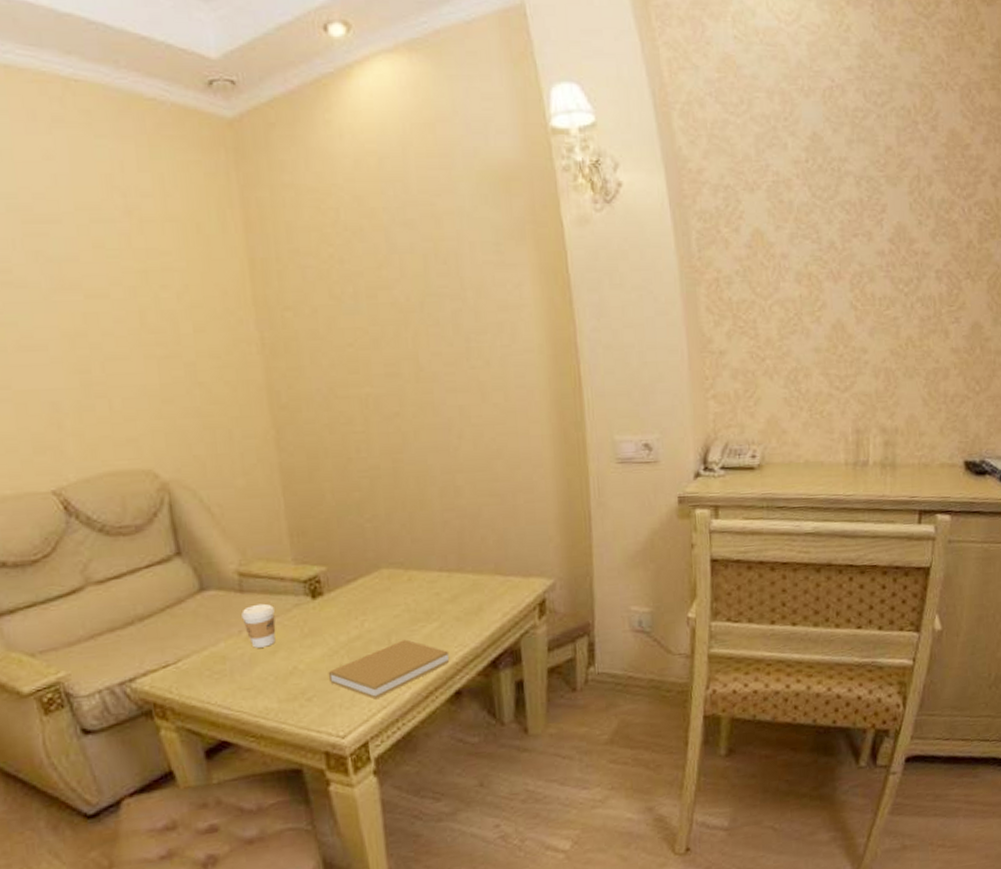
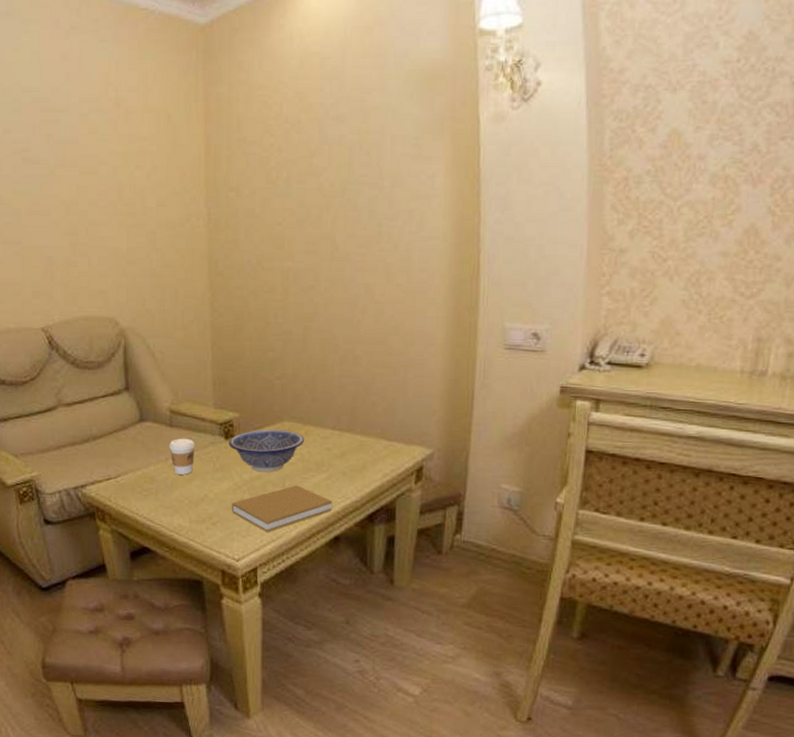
decorative bowl: none [316,578,409,631] -> present [228,429,305,473]

